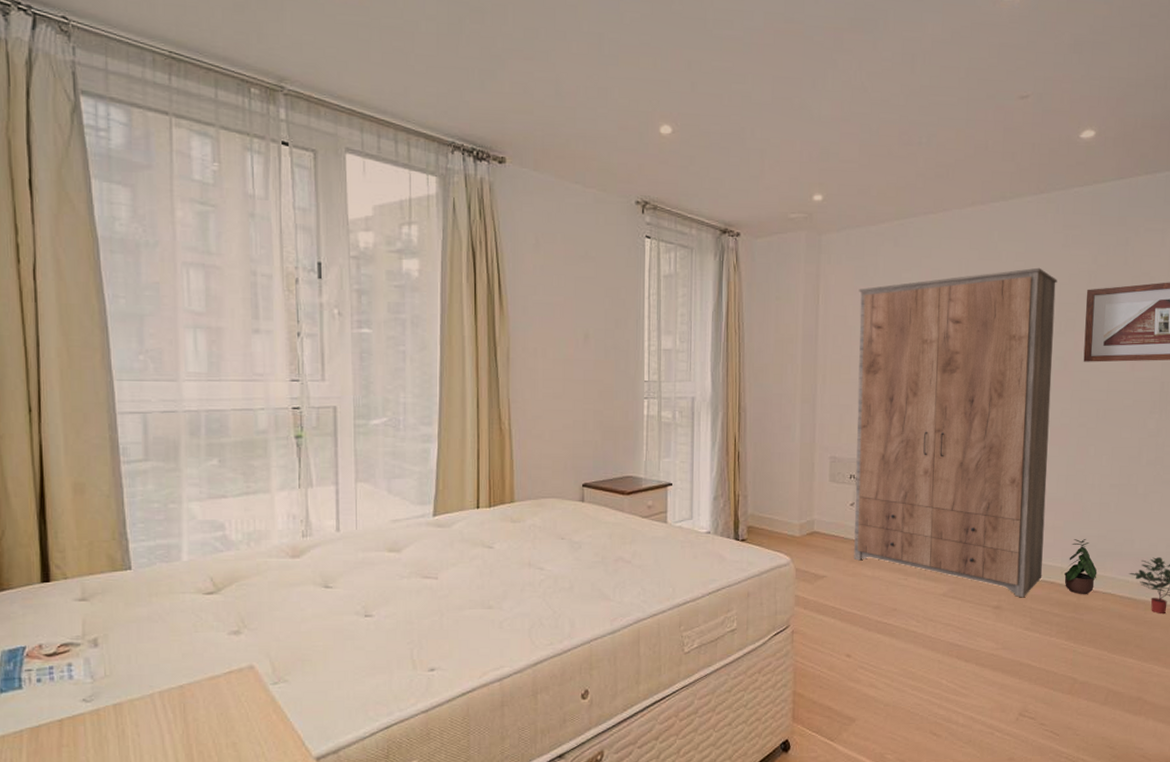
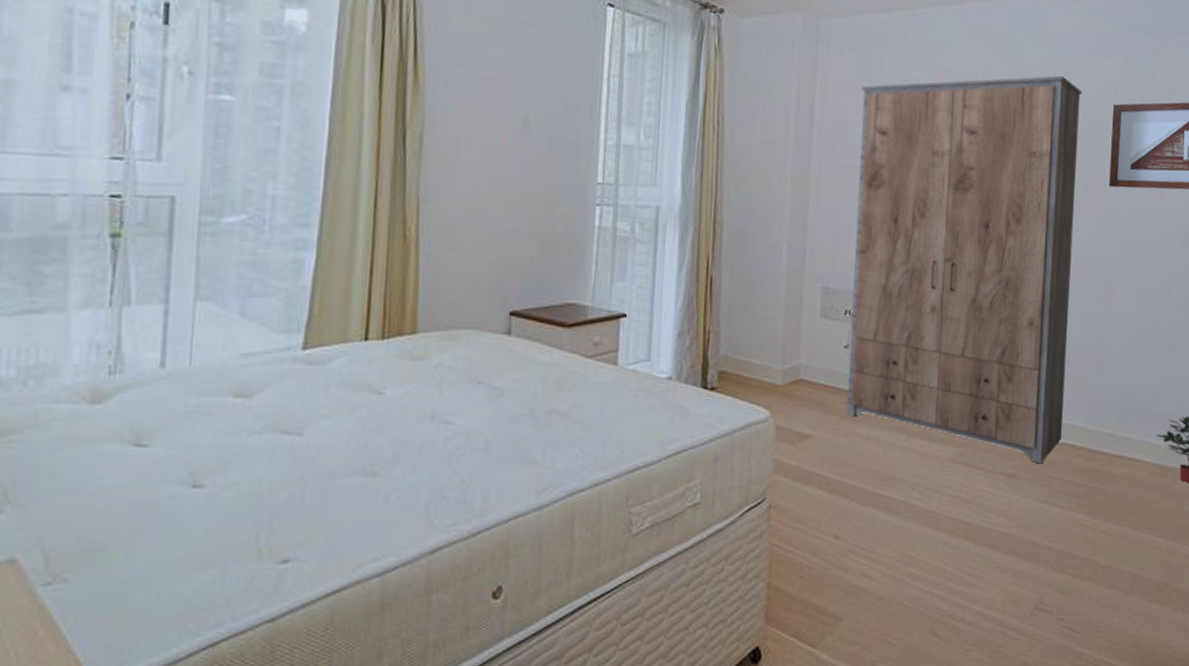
potted plant: present [1064,539,1097,595] -> none [1086,394,1123,461]

